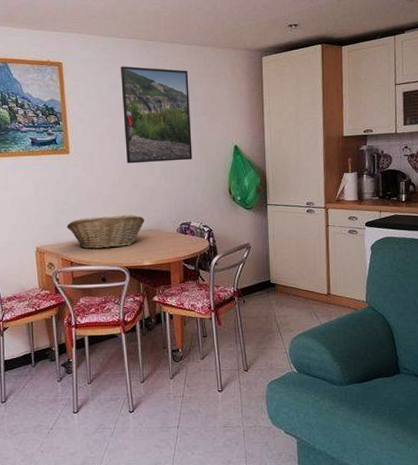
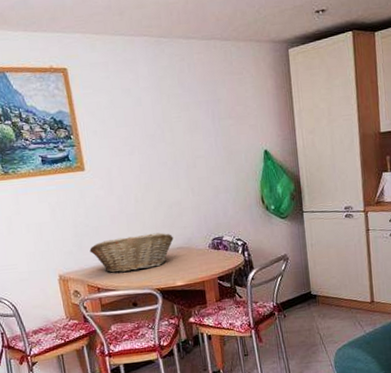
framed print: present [121,66,193,164] -> none [133,68,220,178]

